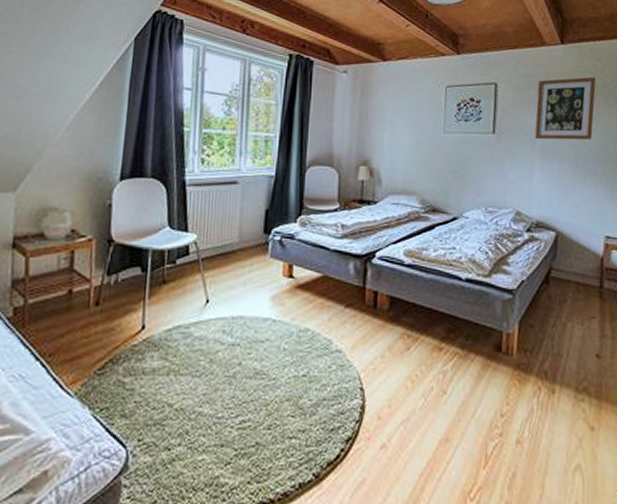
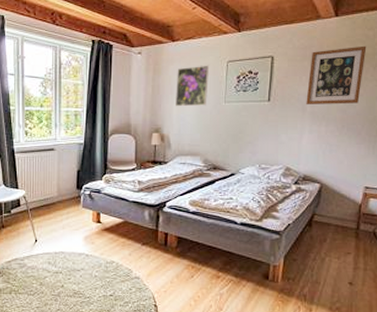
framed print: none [387,89,425,136] -> present [176,65,209,107]

